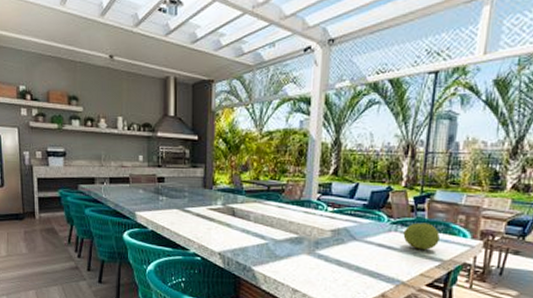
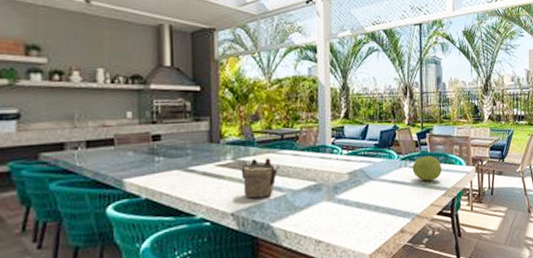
teapot: none [229,206,264,243] -> present [241,158,280,199]

